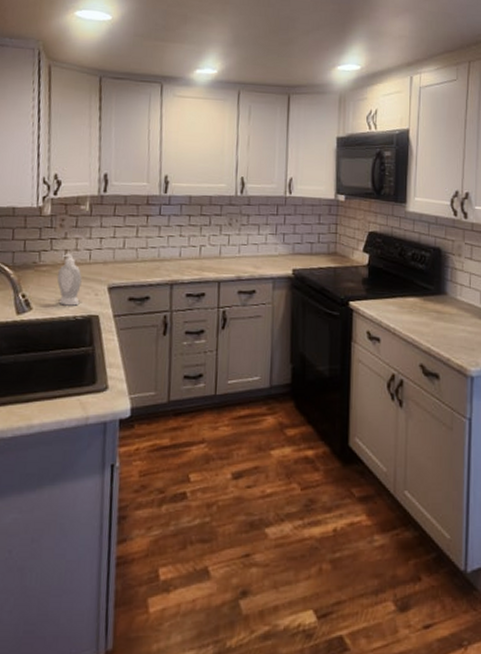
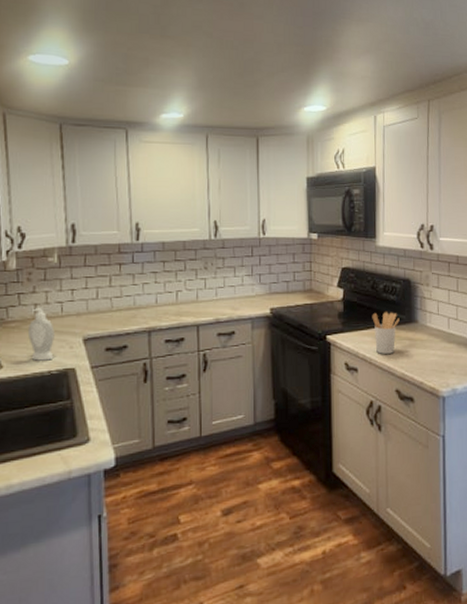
utensil holder: none [398,281,428,326] -> present [372,312,400,354]

